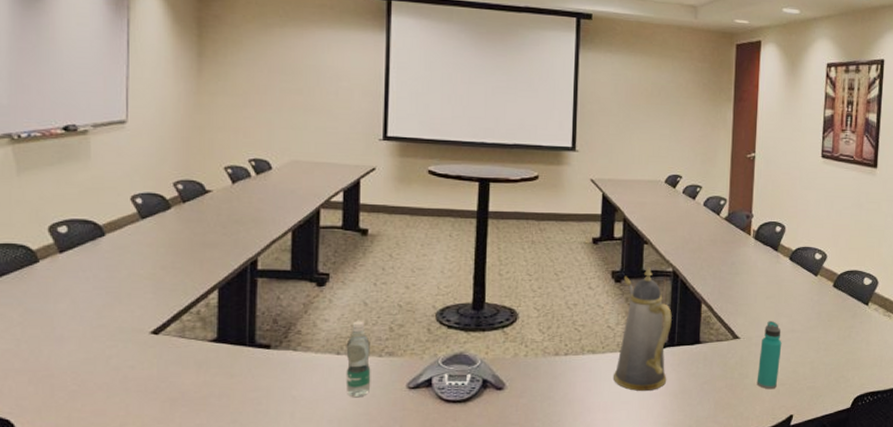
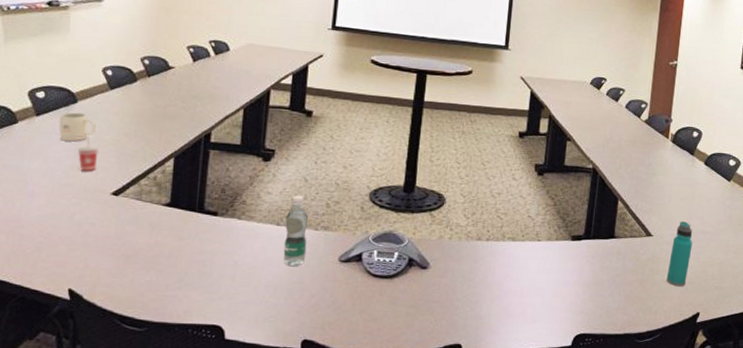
mug: none [86,246,128,279] -> present [58,112,96,142]
beverage cup: none [104,272,133,311] -> present [74,135,99,172]
coffee pot: present [612,267,672,391] -> none [530,162,590,280]

